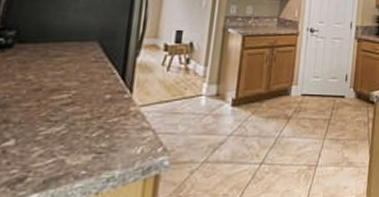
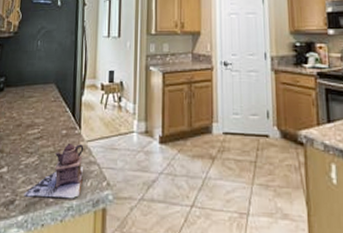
teapot: none [40,108,136,172] -> present [24,142,84,199]

